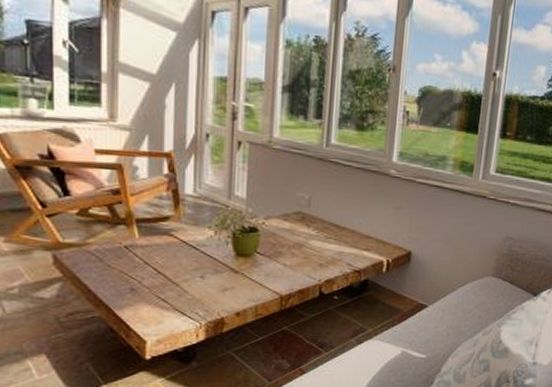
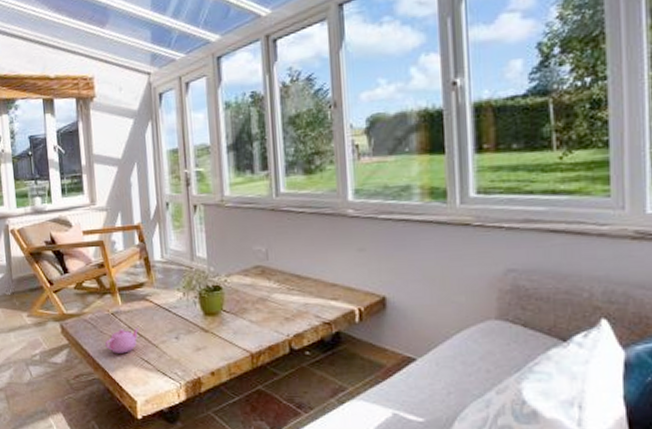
teapot: none [111,263,158,291] -> present [104,328,139,354]

